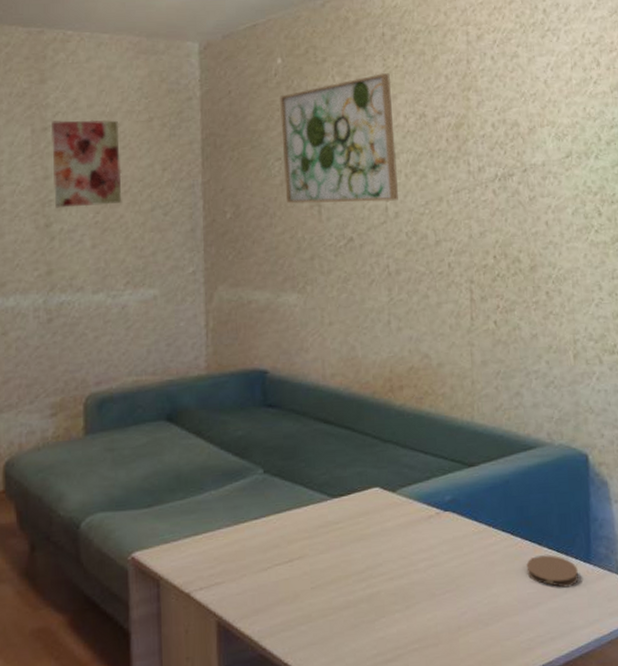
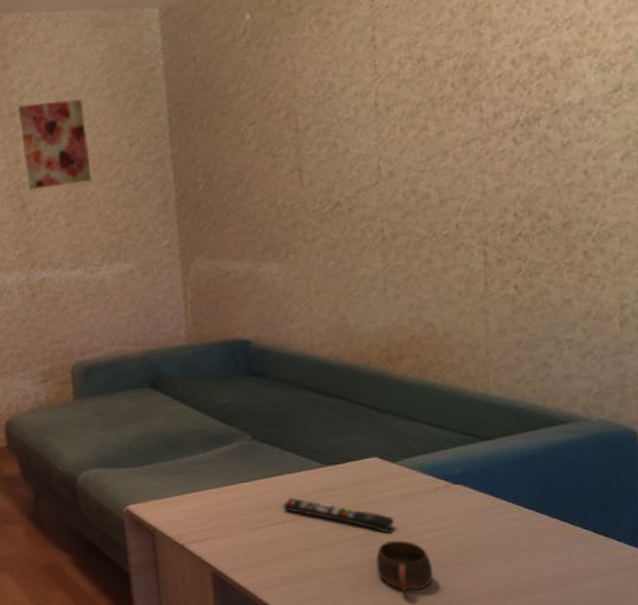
wall art: present [279,73,398,204] -> none [249,15,393,171]
remote control: none [290,534,393,566] -> present [282,498,395,534]
cup: none [375,572,425,626] -> present [376,540,433,592]
coaster: present [526,554,579,588] -> none [554,534,622,570]

